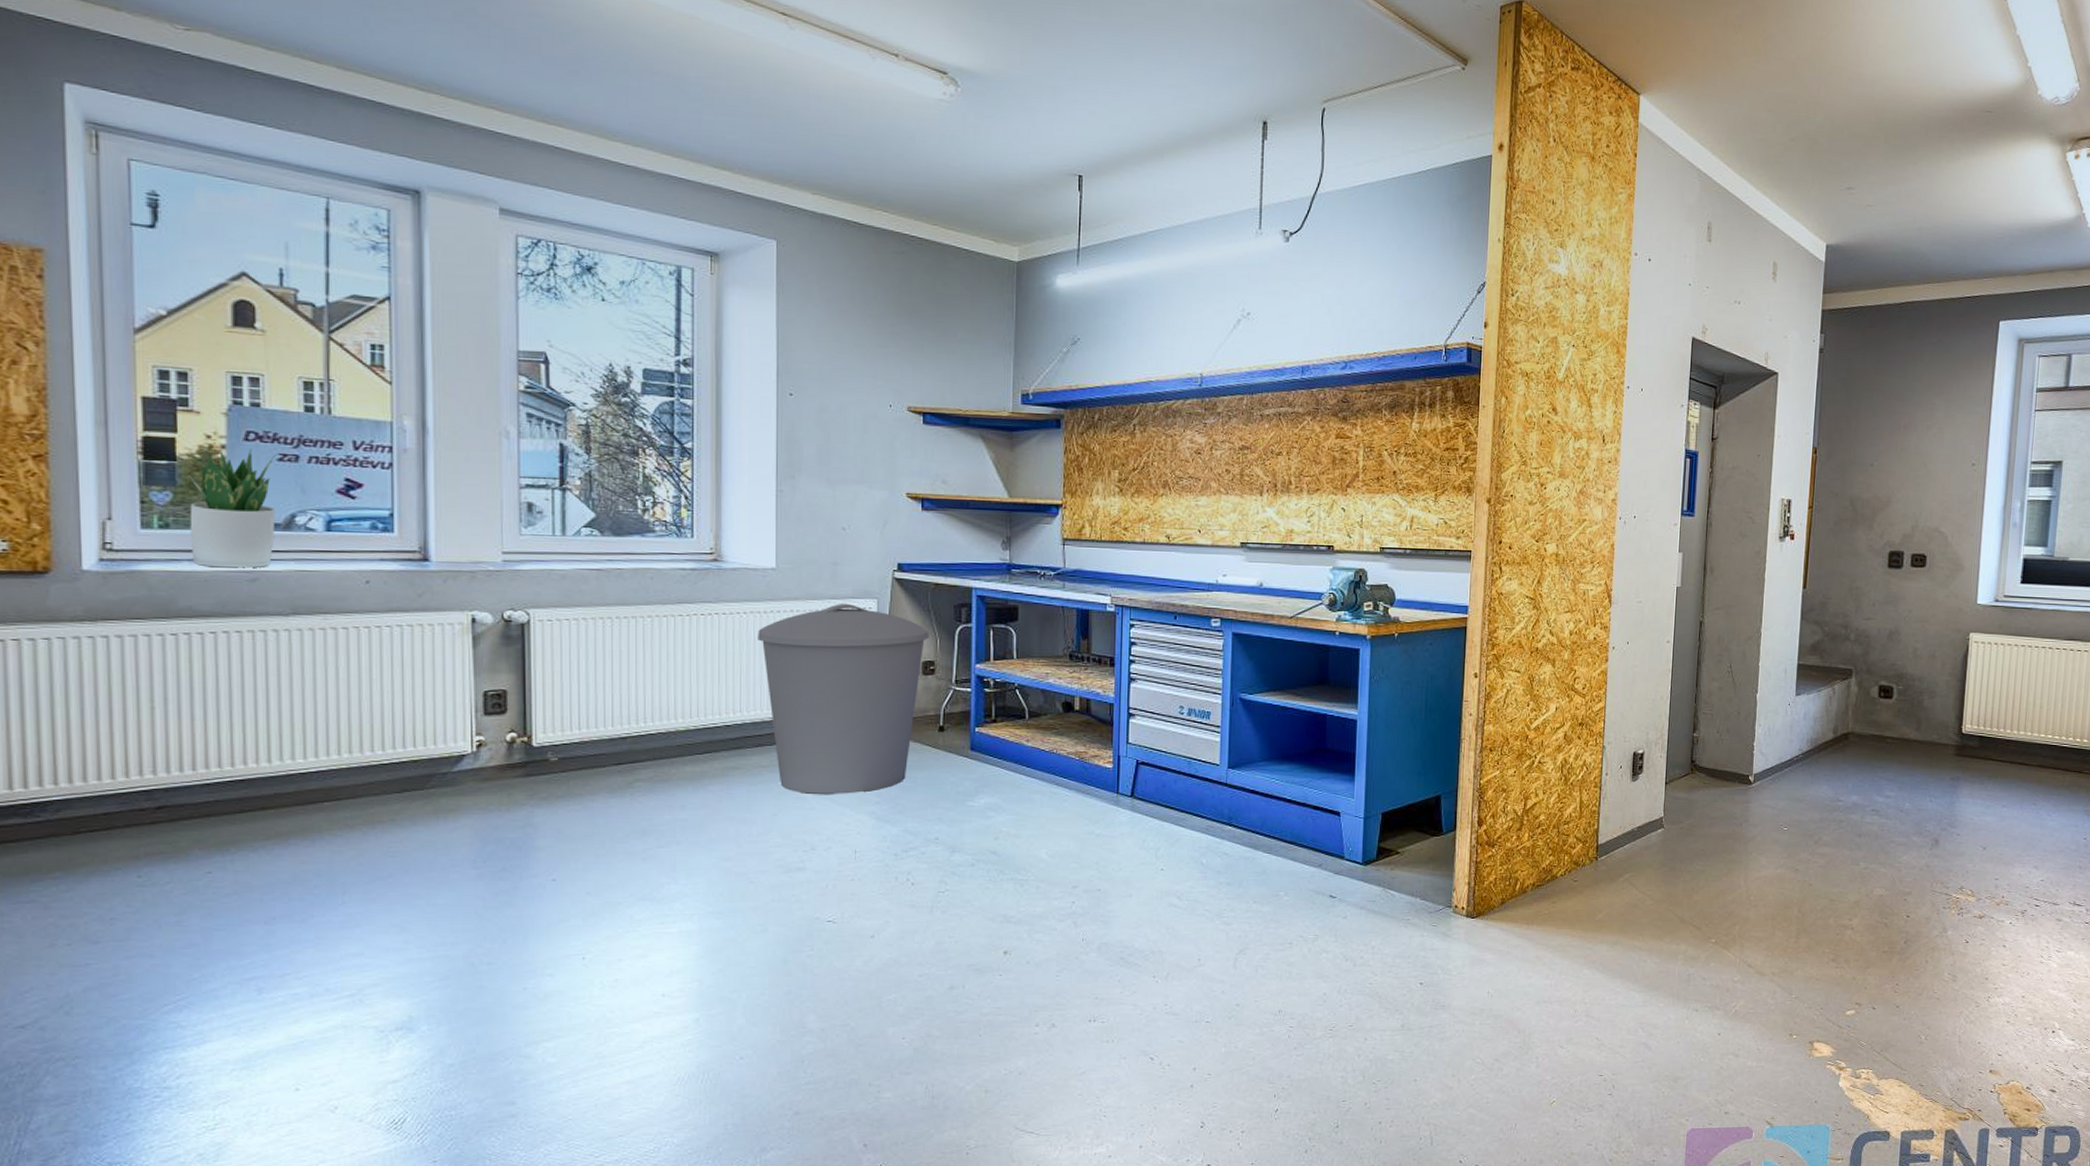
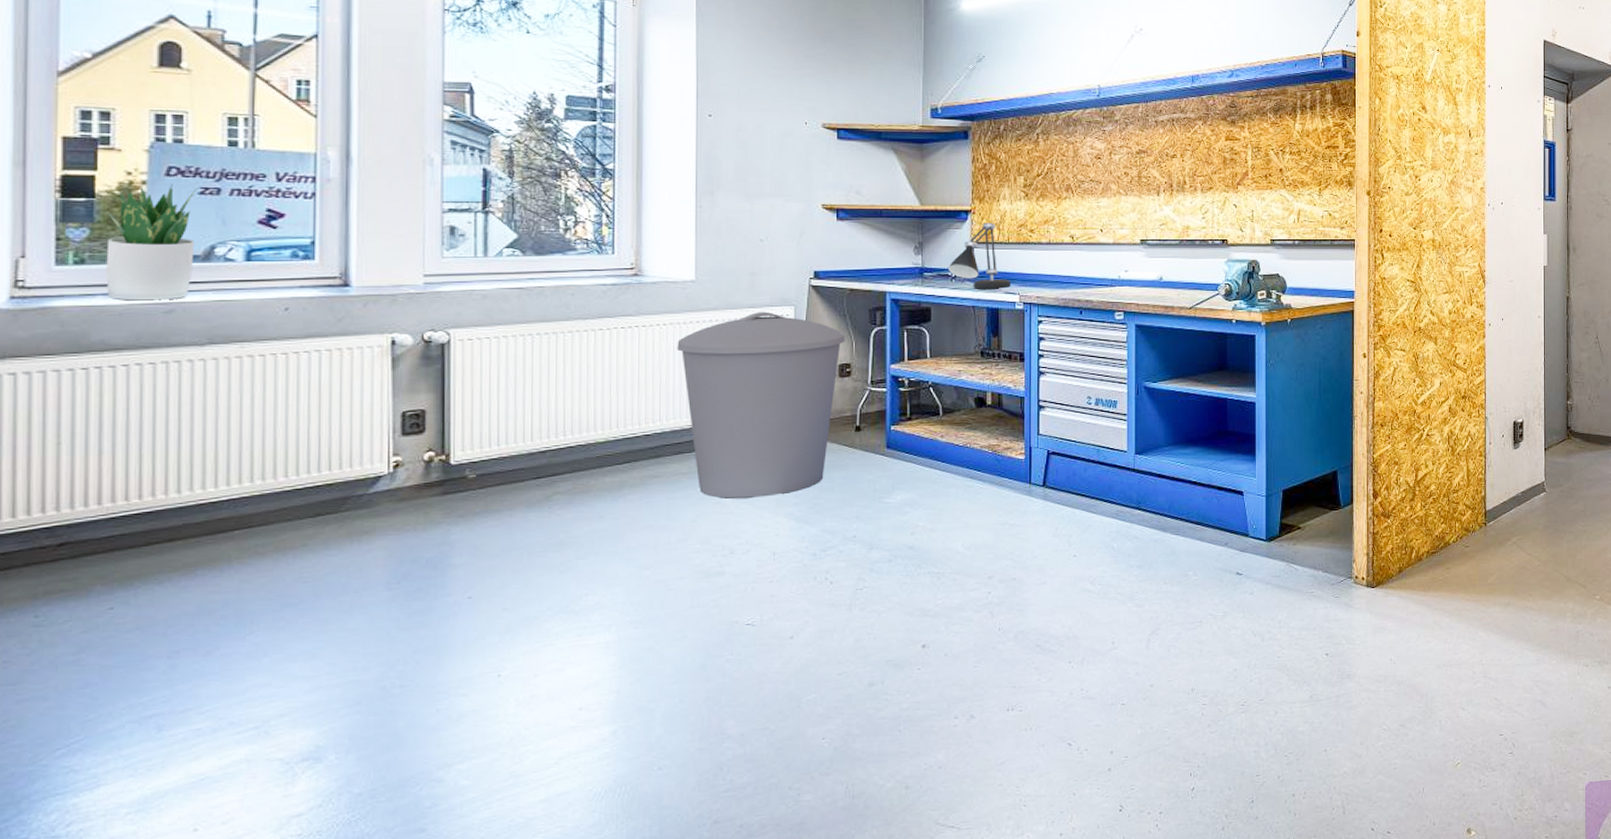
desk lamp: none [1037,519,1102,590] -> present [948,223,1010,289]

